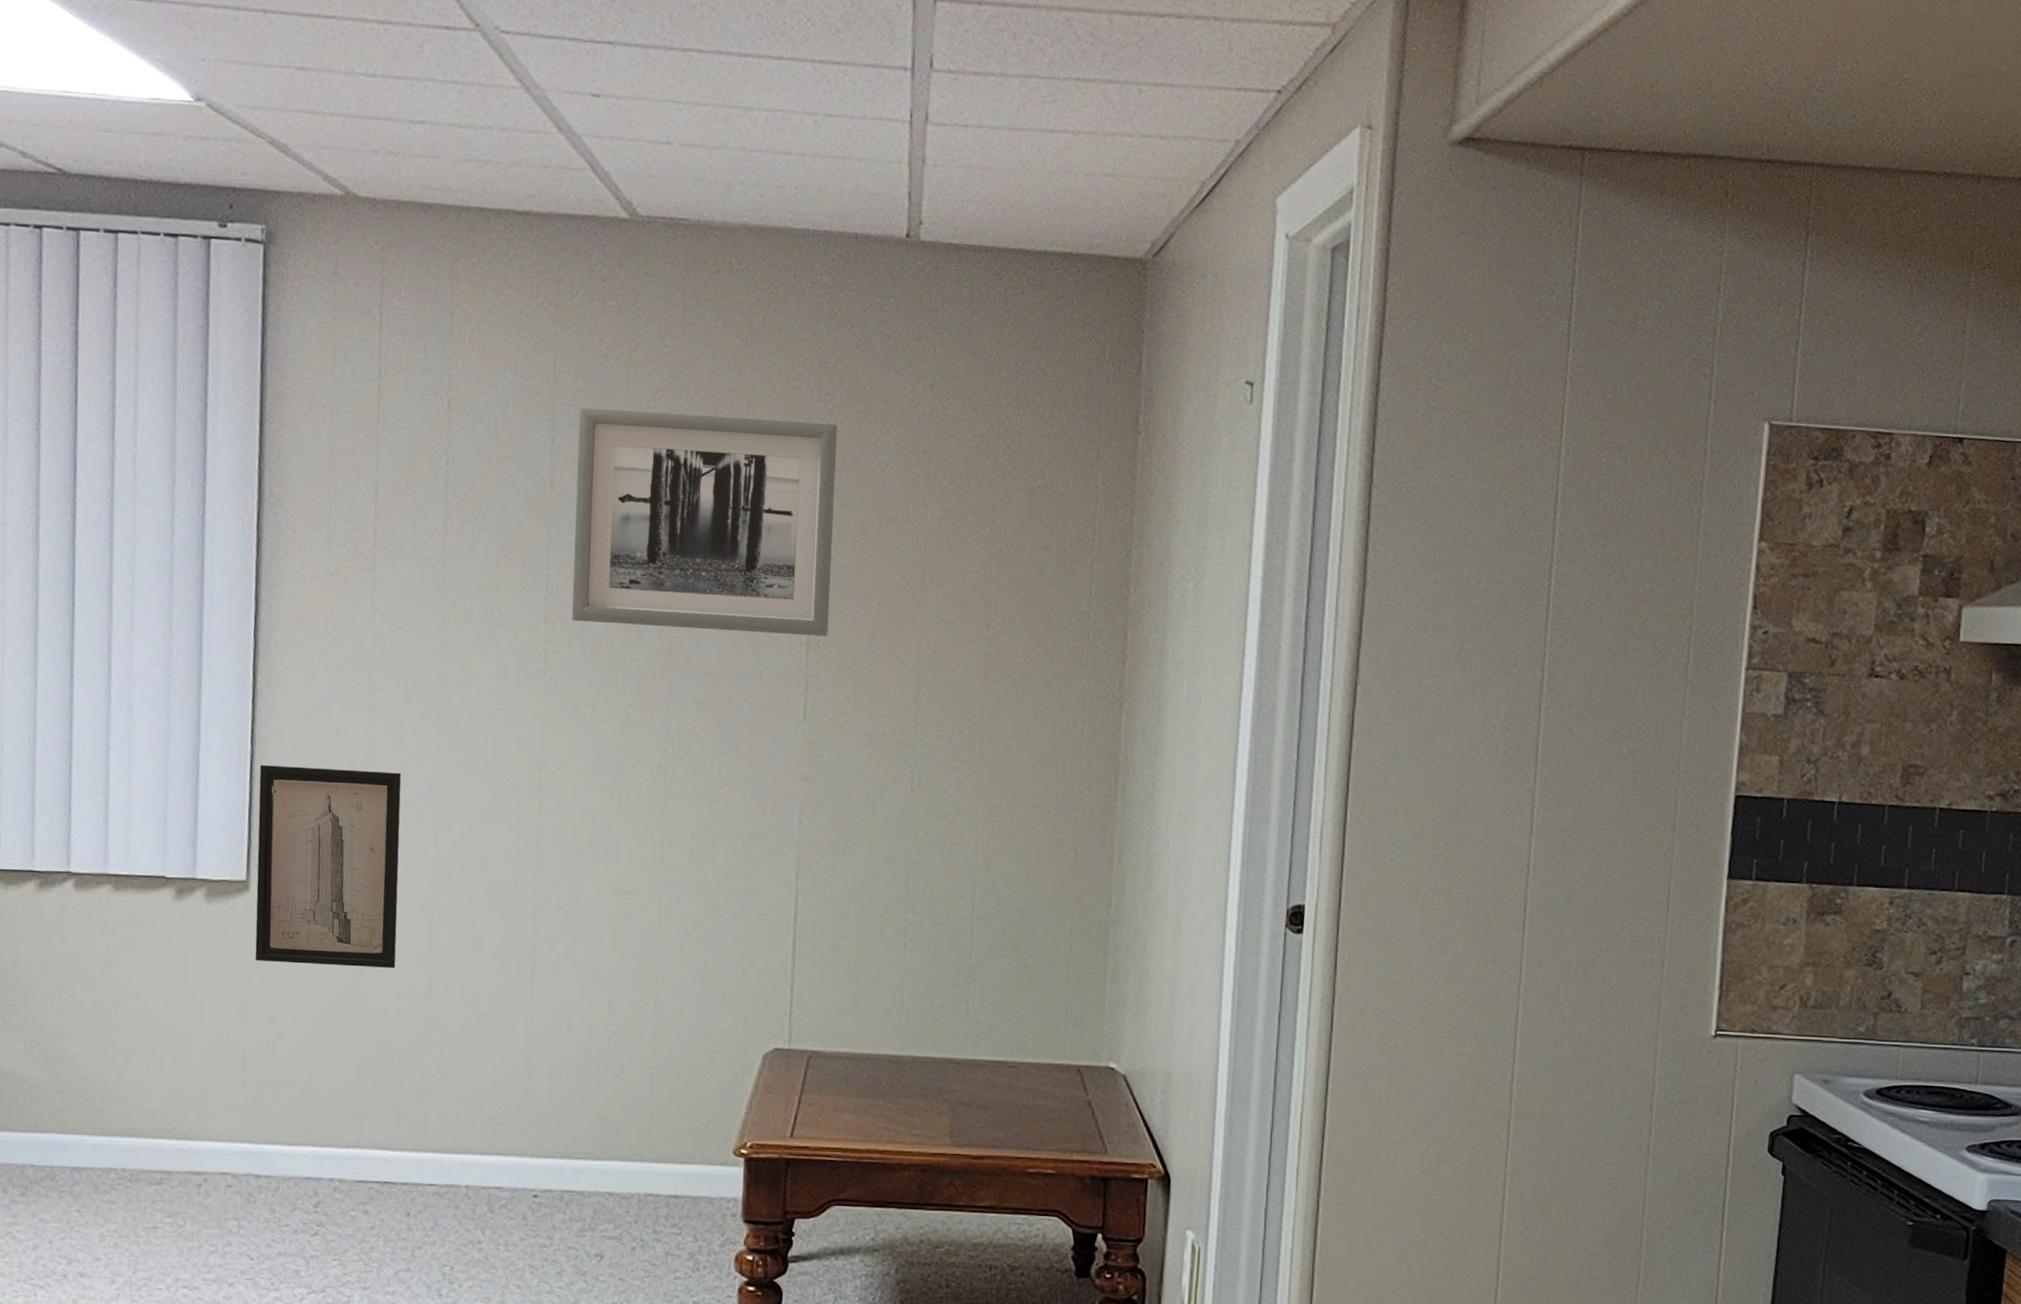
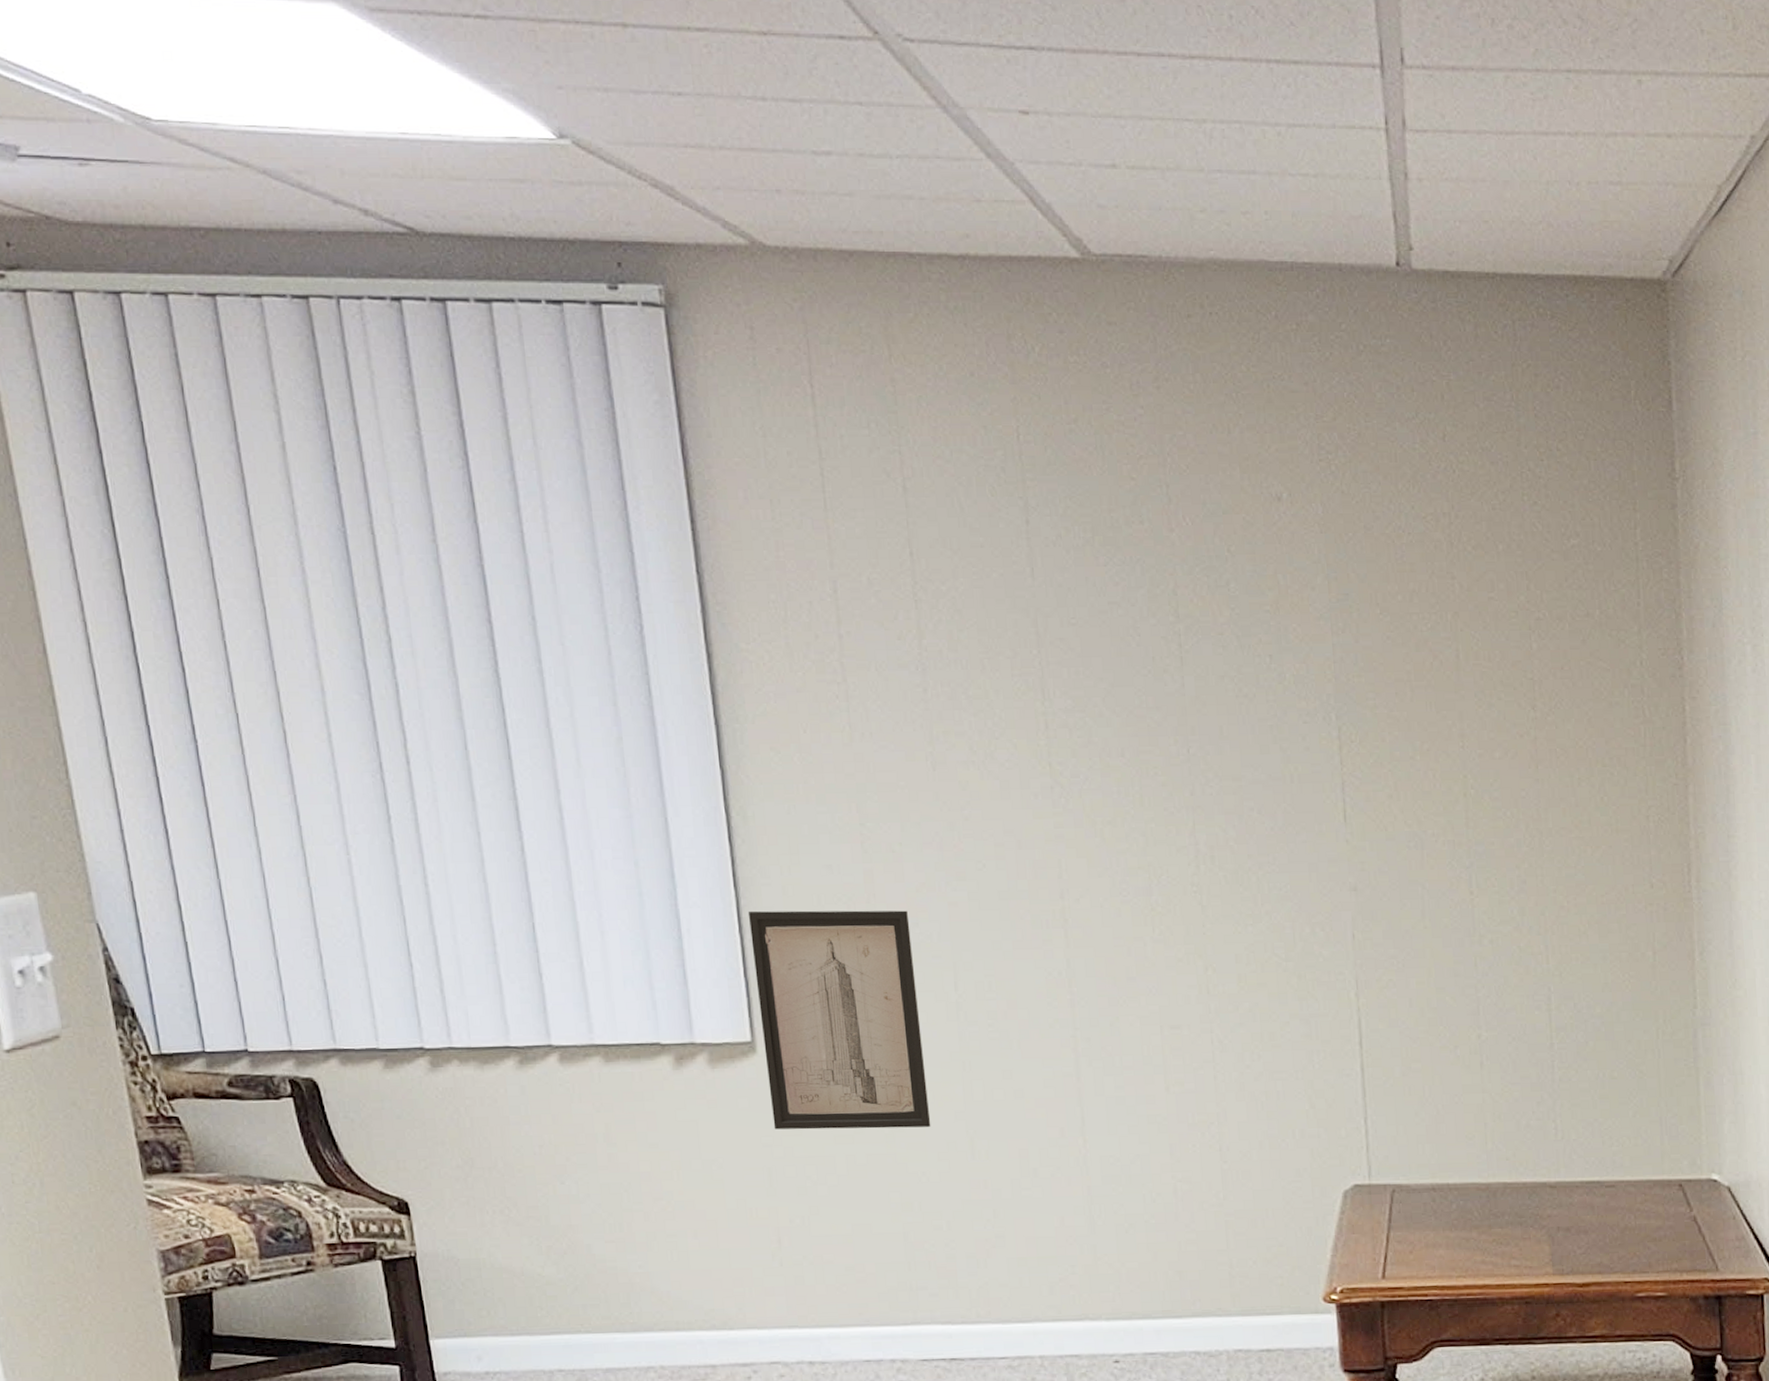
wall art: present [572,407,837,636] -> none [1052,482,1360,730]

